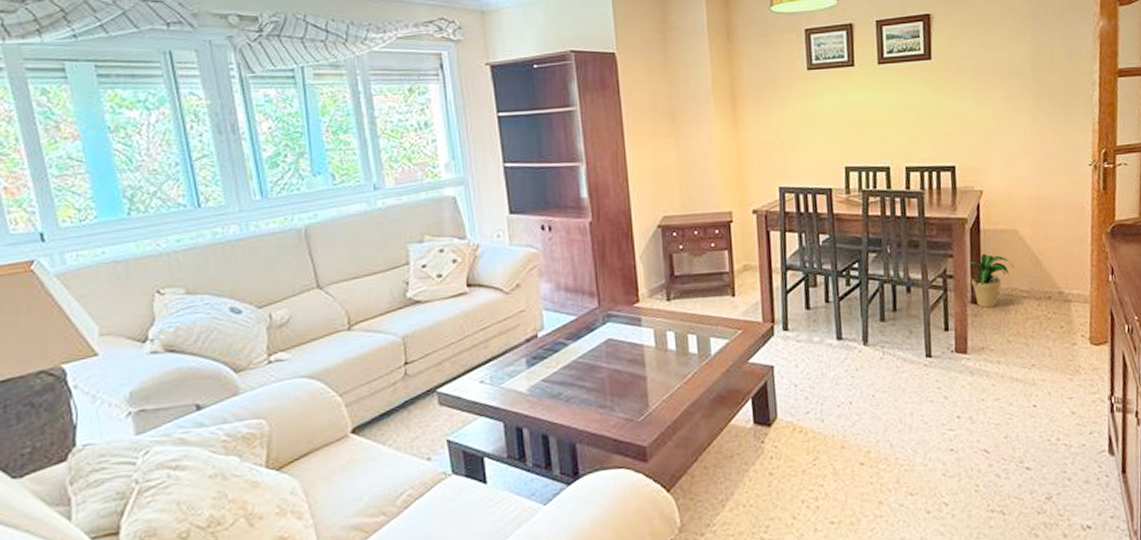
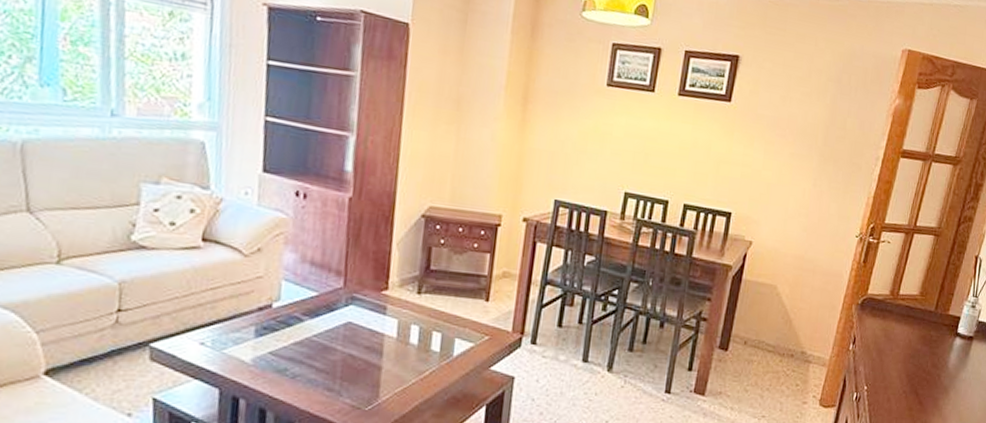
potted plant: present [967,253,1014,308] -> none [722,302,766,355]

